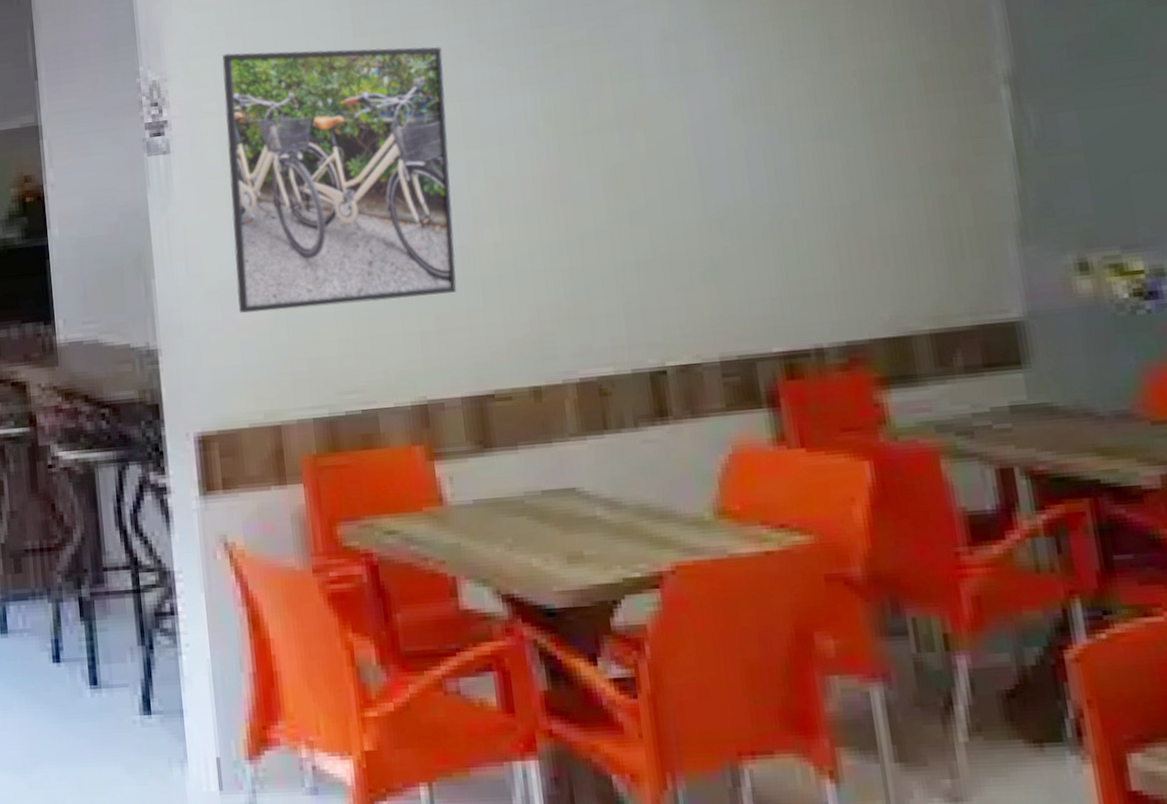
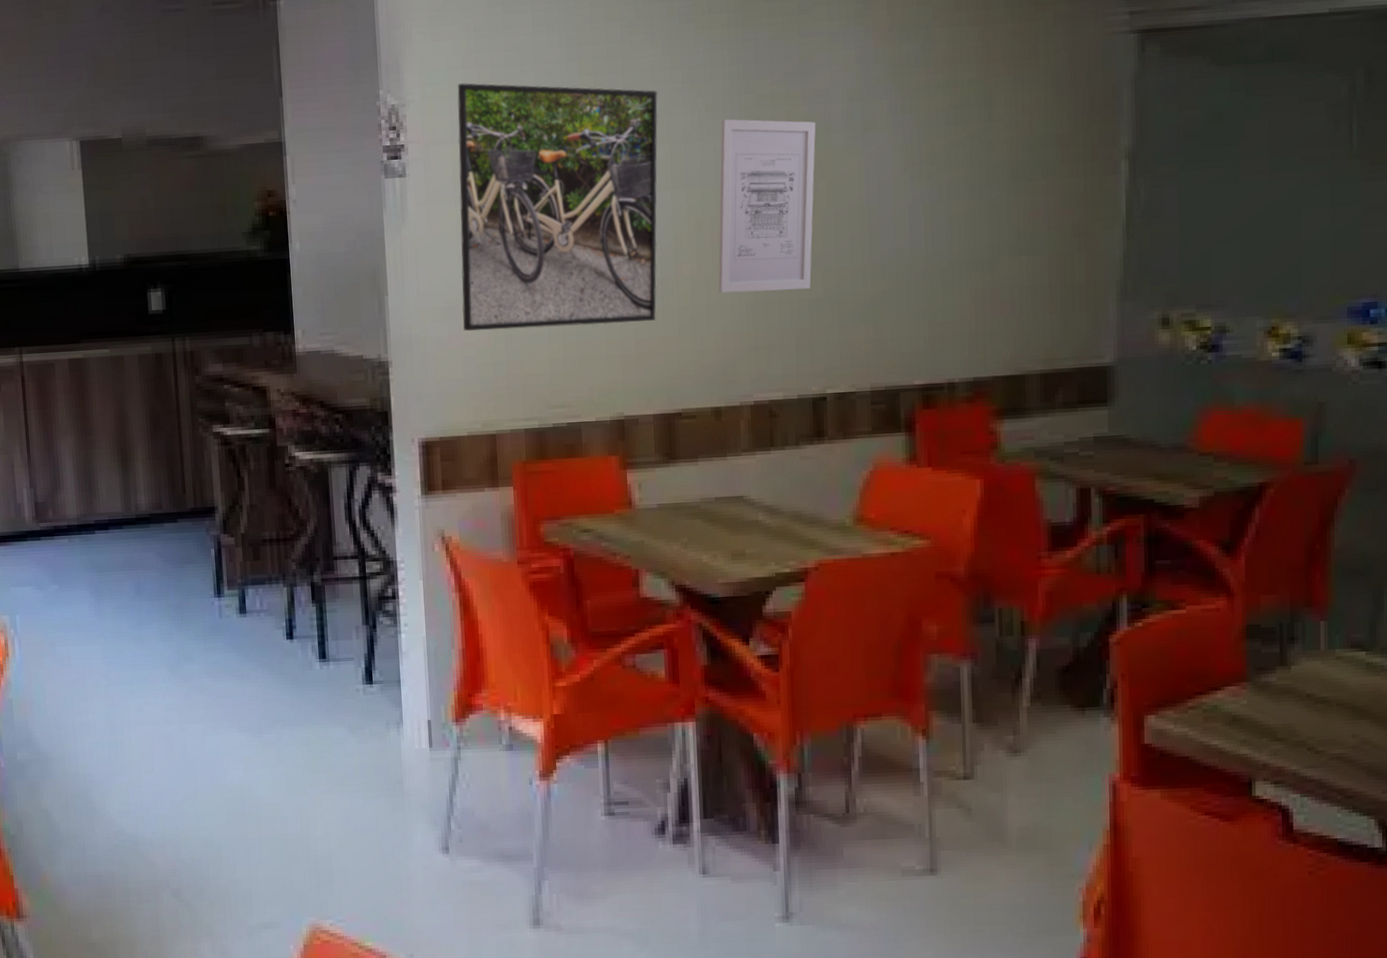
wall art: none [516,67,636,259] -> present [718,119,816,293]

